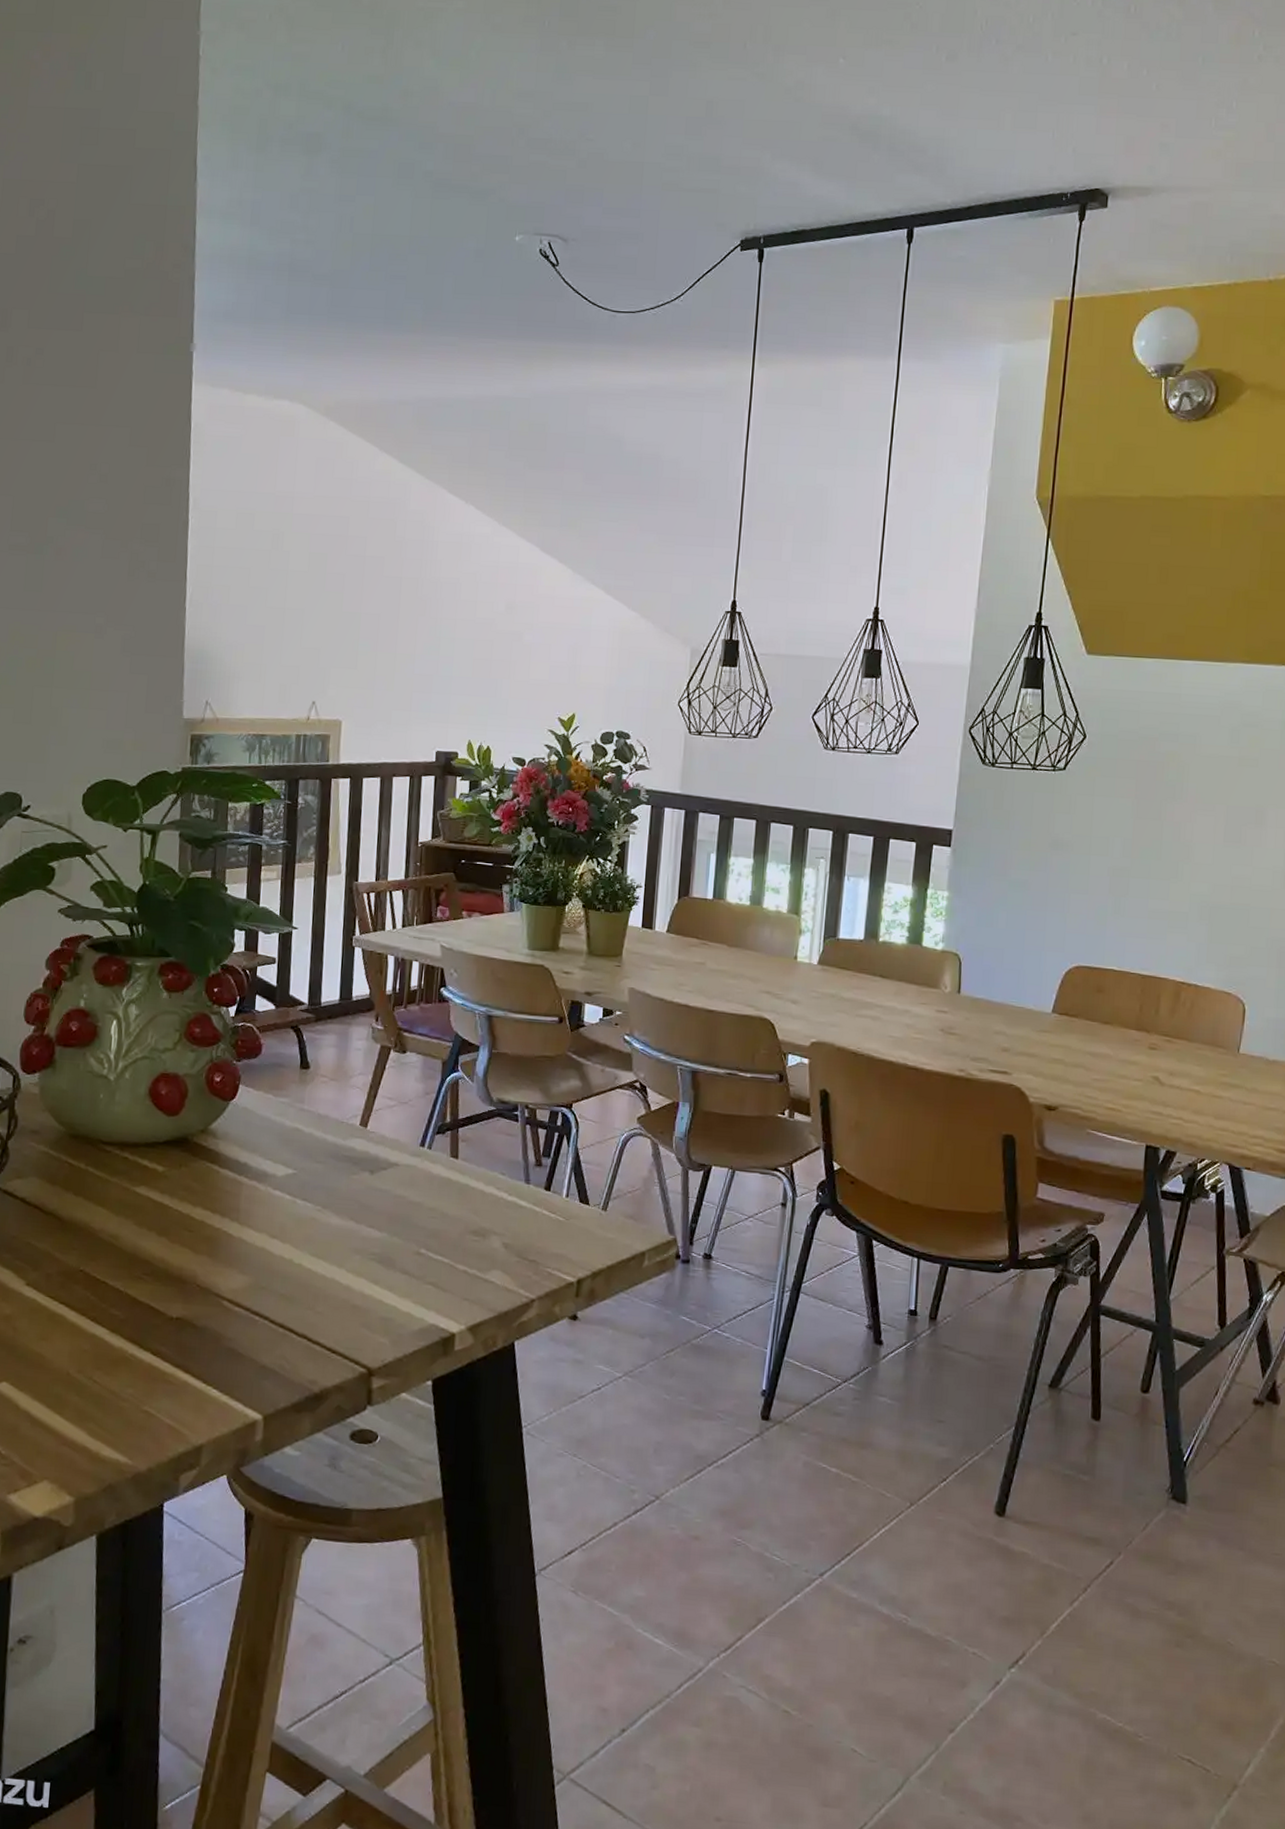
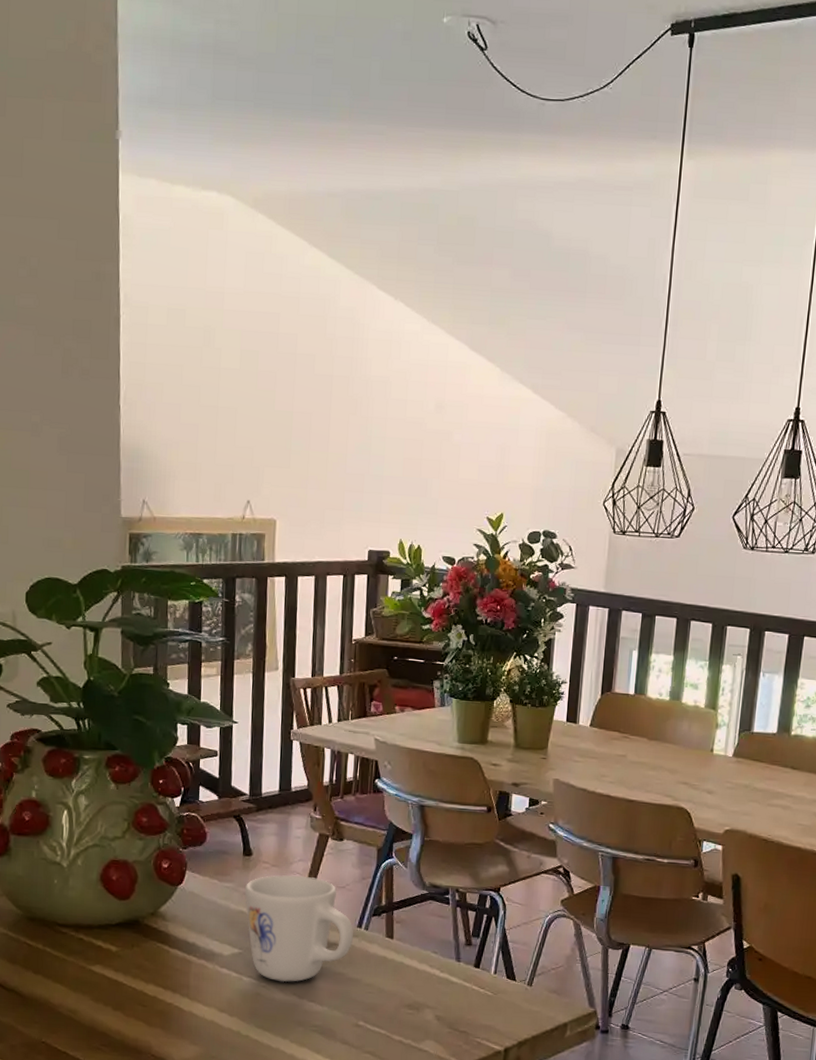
mug: none [300,1089,416,1206] -> present [244,875,353,983]

